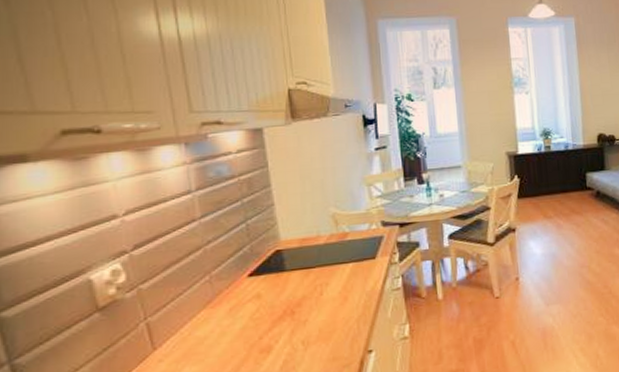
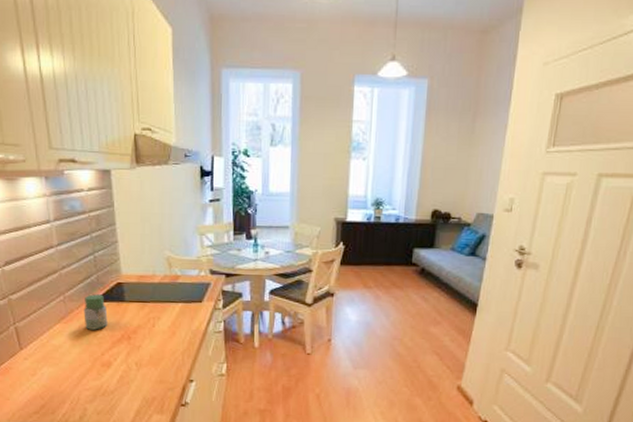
jar: none [235,267,266,311] -> present [84,294,108,330]

